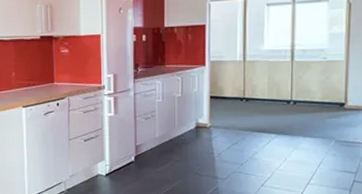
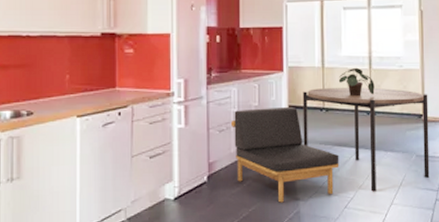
chair: none [155,98,258,180] -> present [230,107,339,203]
dining table: none [223,79,352,173] -> present [302,87,430,192]
potted plant: none [259,61,296,87] -> present [338,68,375,97]

